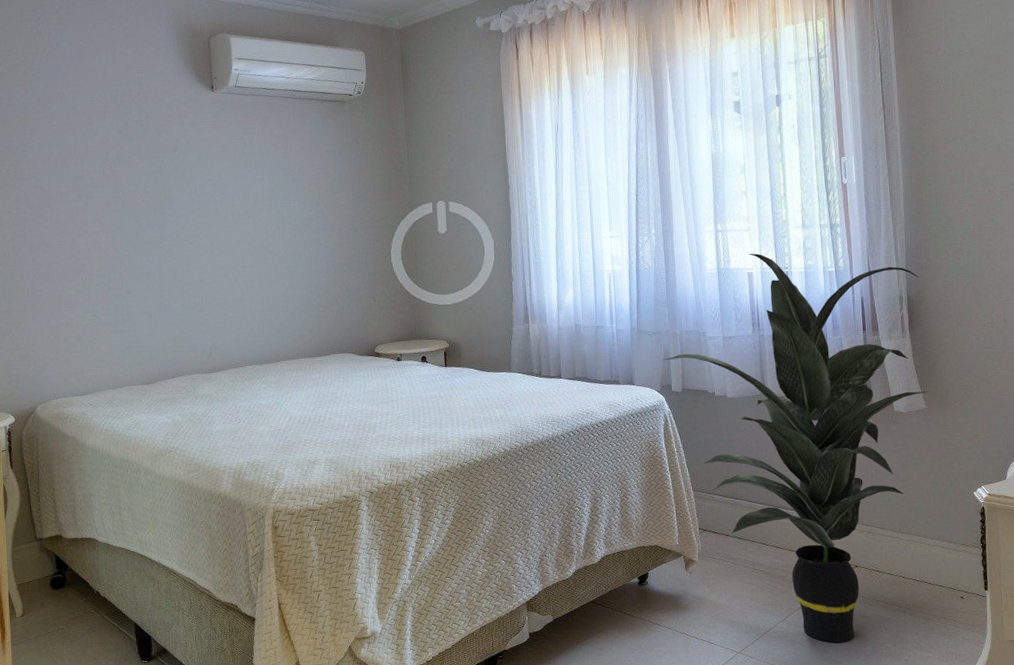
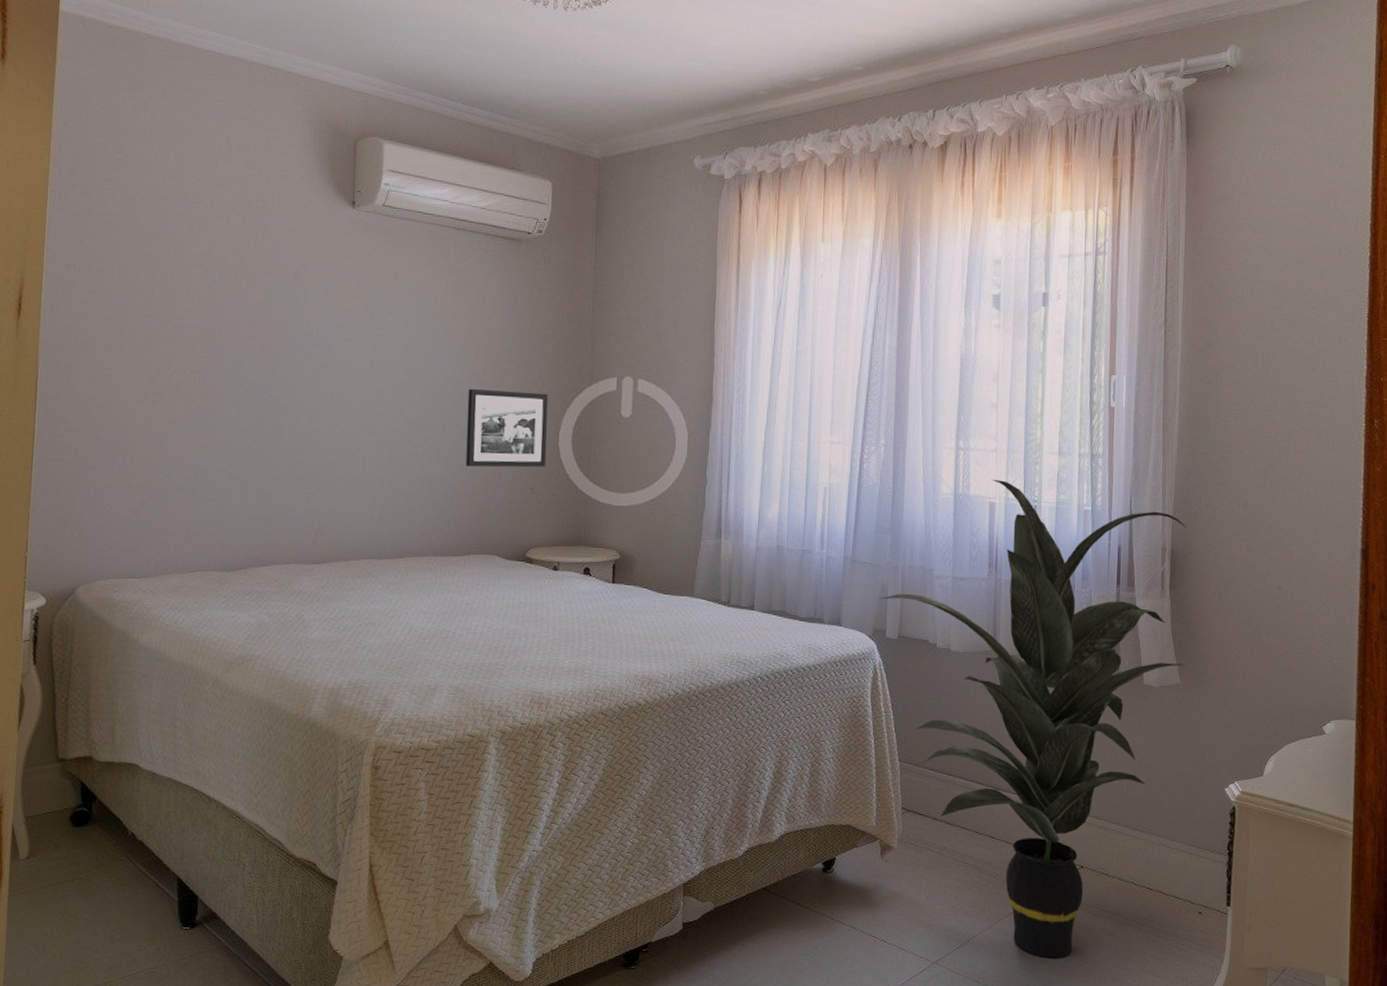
picture frame: none [316,221,383,285] -> present [465,388,548,468]

